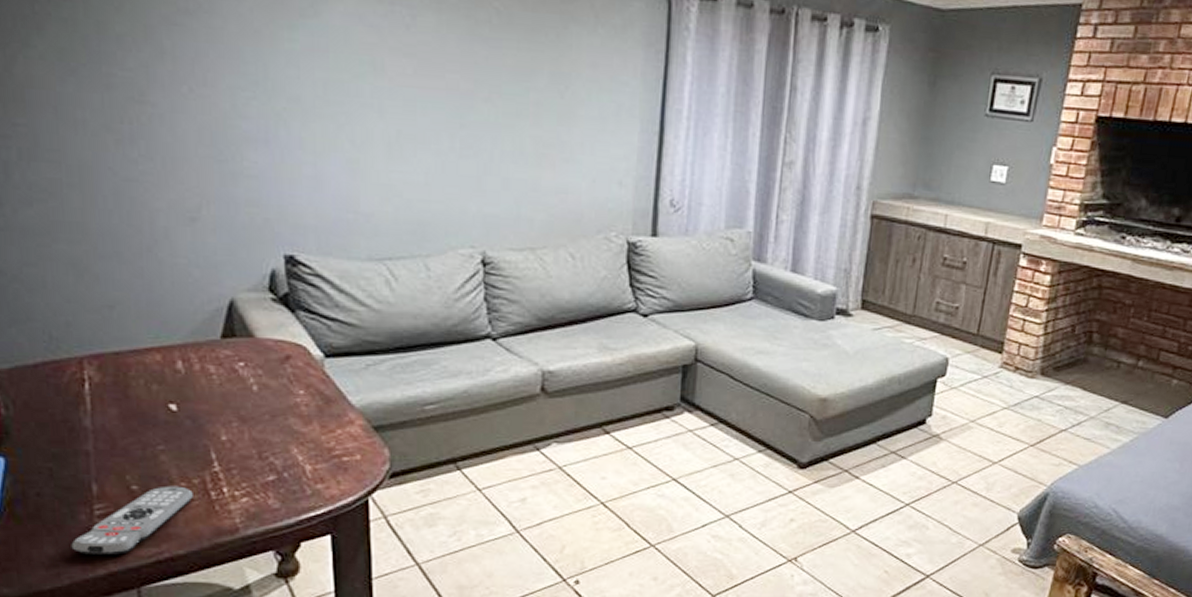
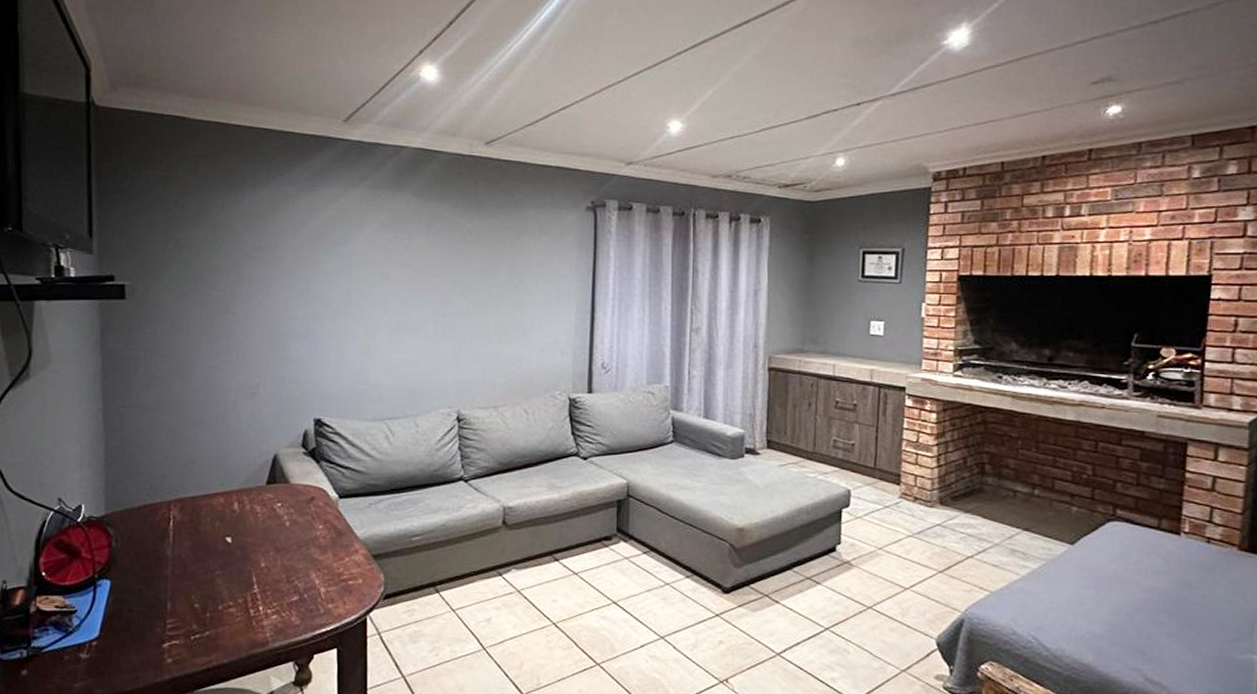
remote control: present [71,485,193,555] -> none [148,604,237,662]

